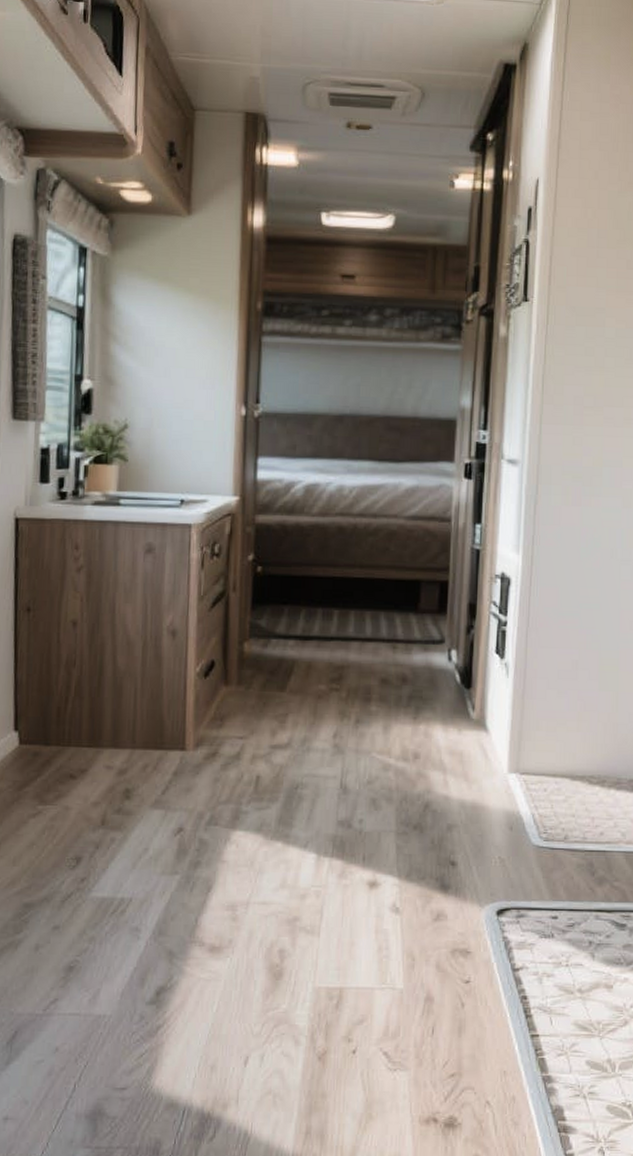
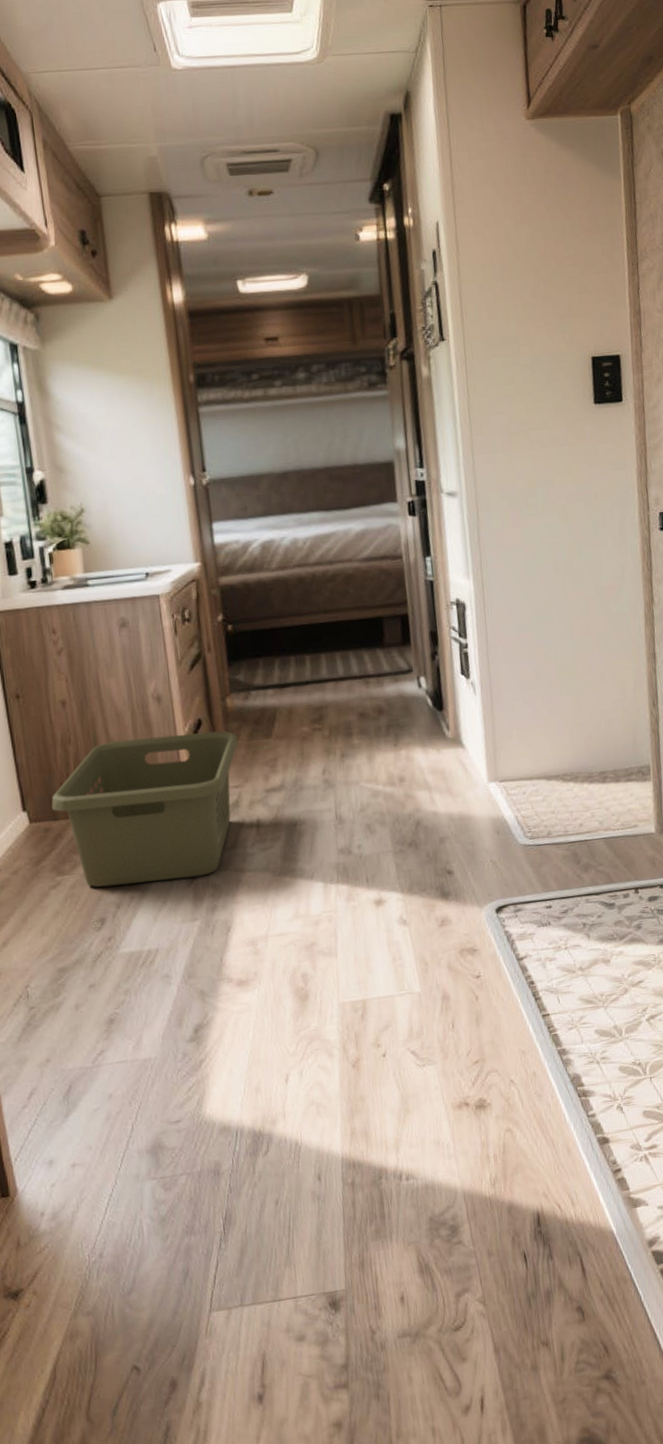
laundry basket: none [45,671,250,828] -> present [51,731,239,888]

